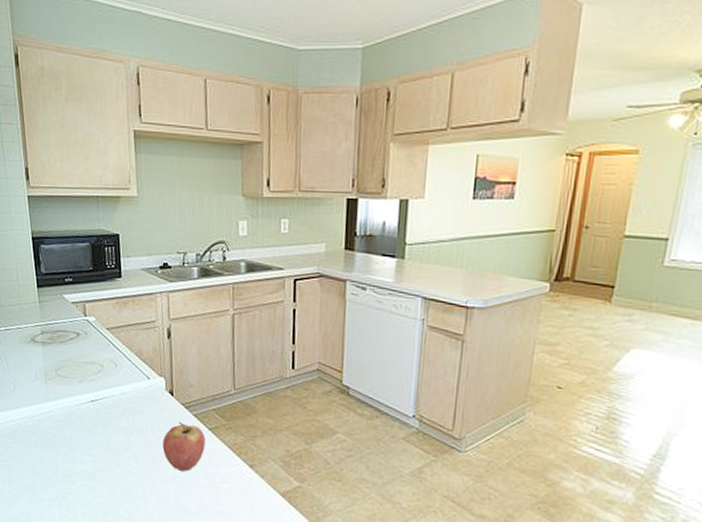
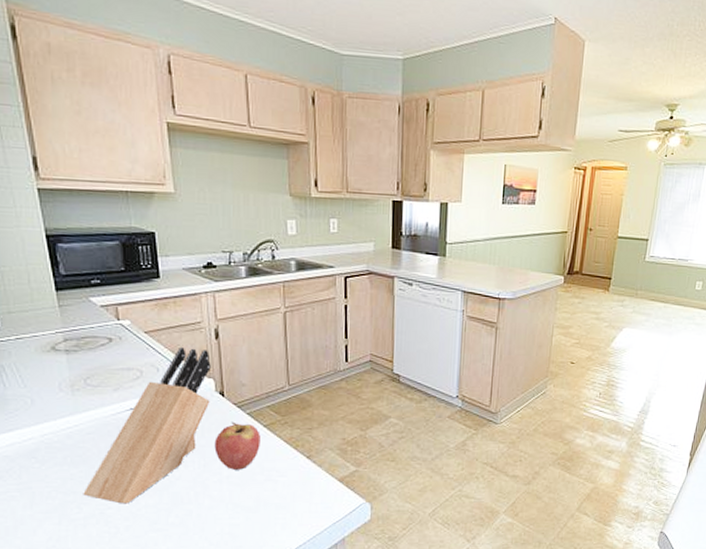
knife block: none [50,345,163,492] -> present [83,347,211,504]

